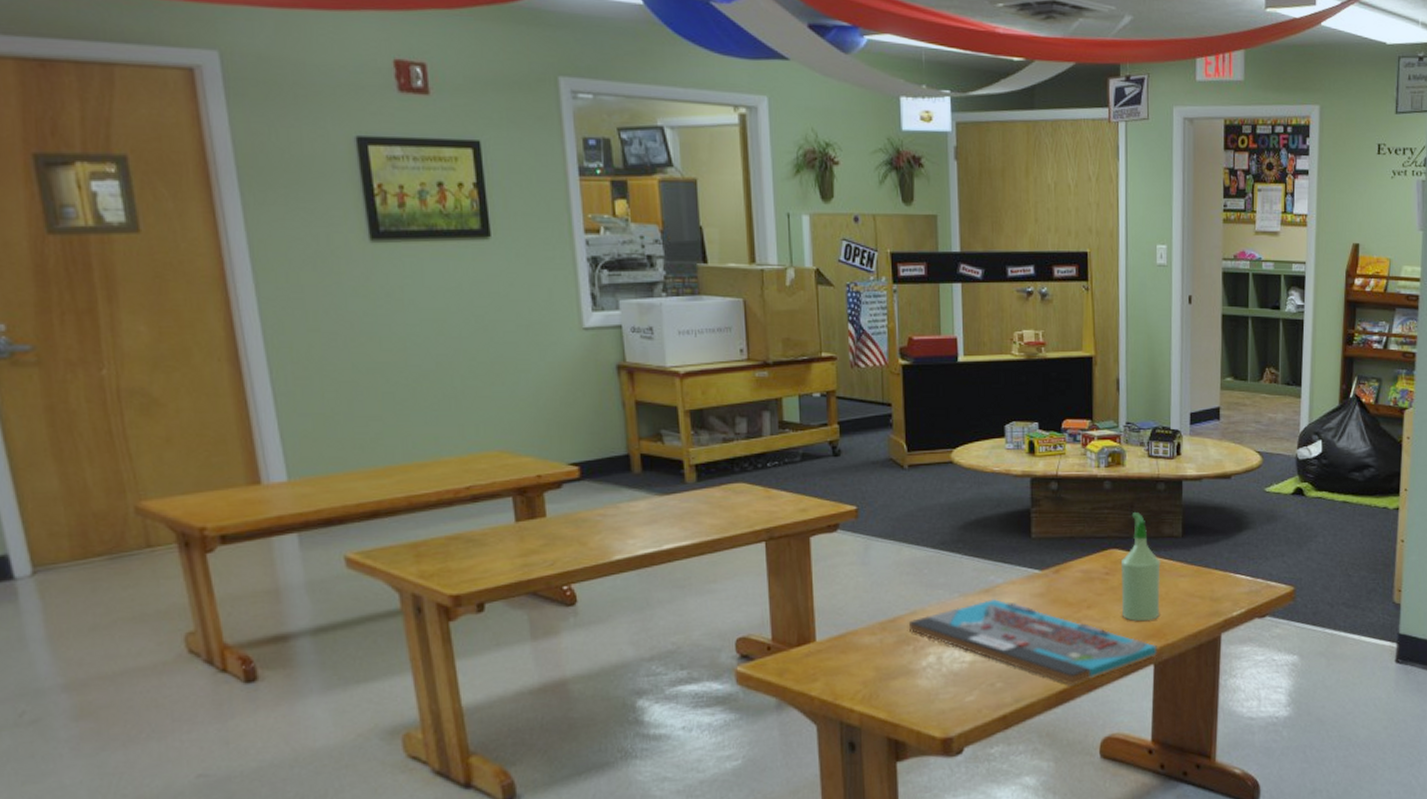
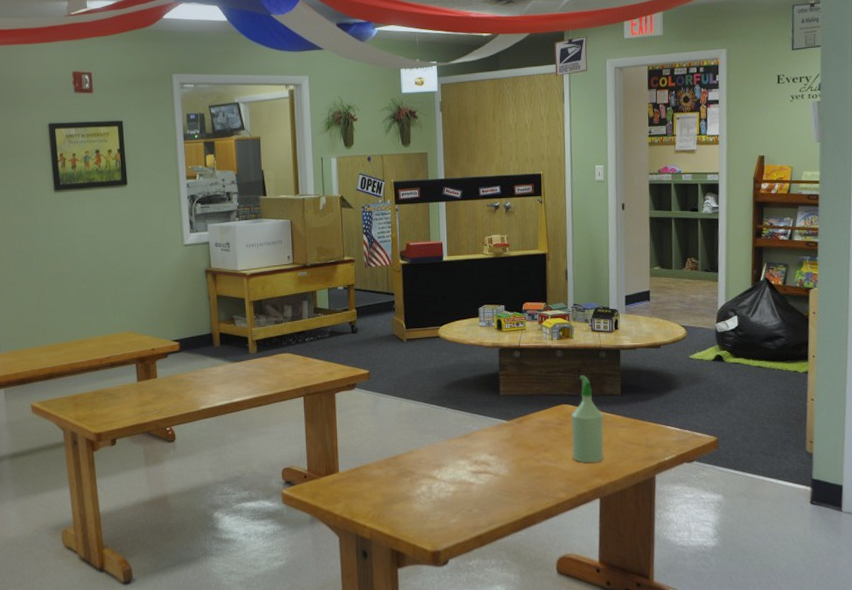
board game: present [908,598,1157,686] -> none [406,442,602,513]

